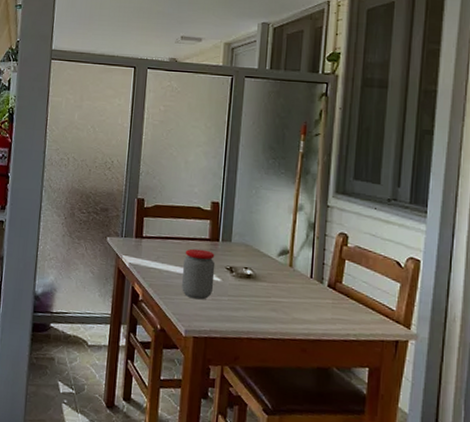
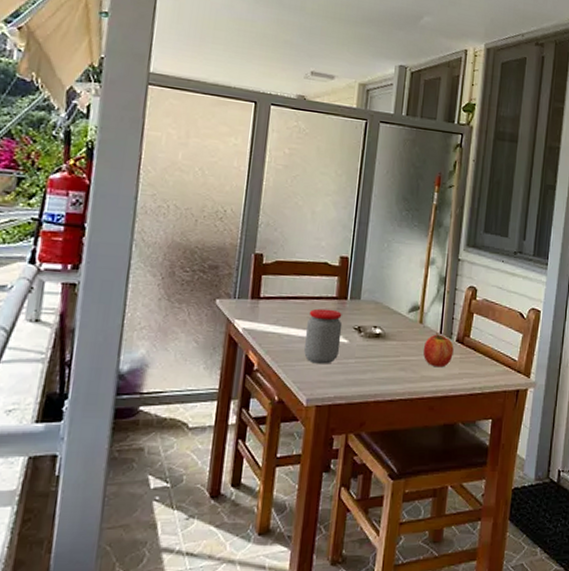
fruit: none [293,277,326,312] -> present [422,332,454,368]

